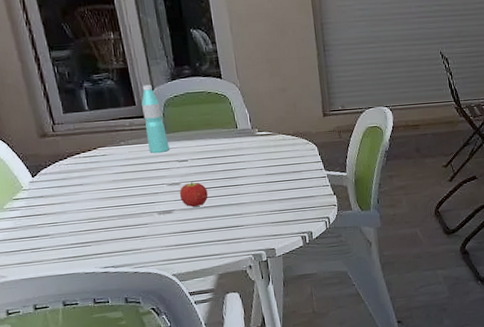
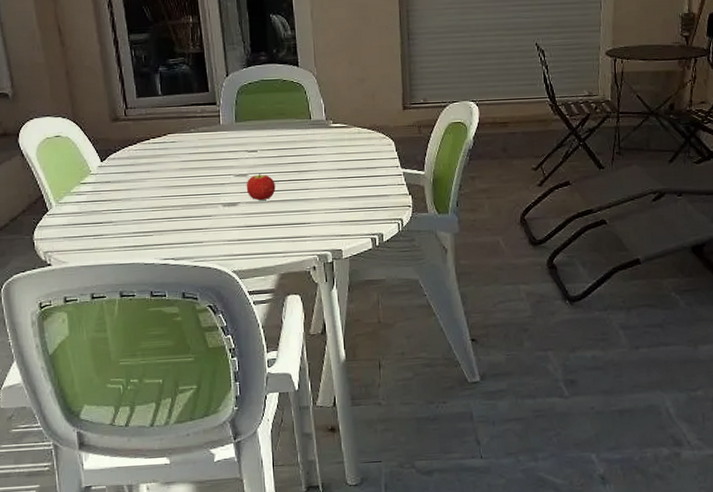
water bottle: present [141,84,170,153] -> none [215,70,240,142]

